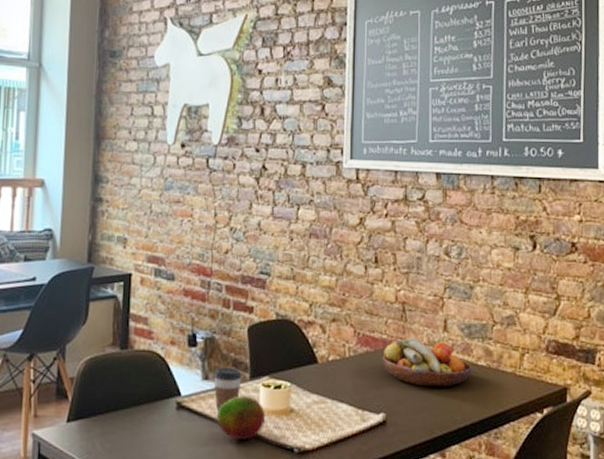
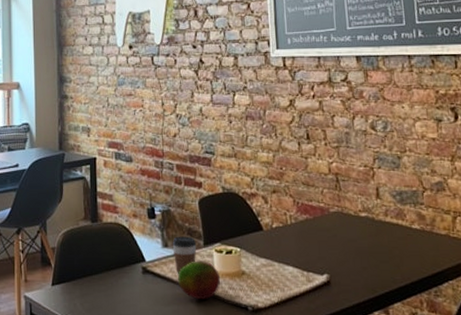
fruit bowl: present [382,337,472,387] -> none [321,204,407,249]

